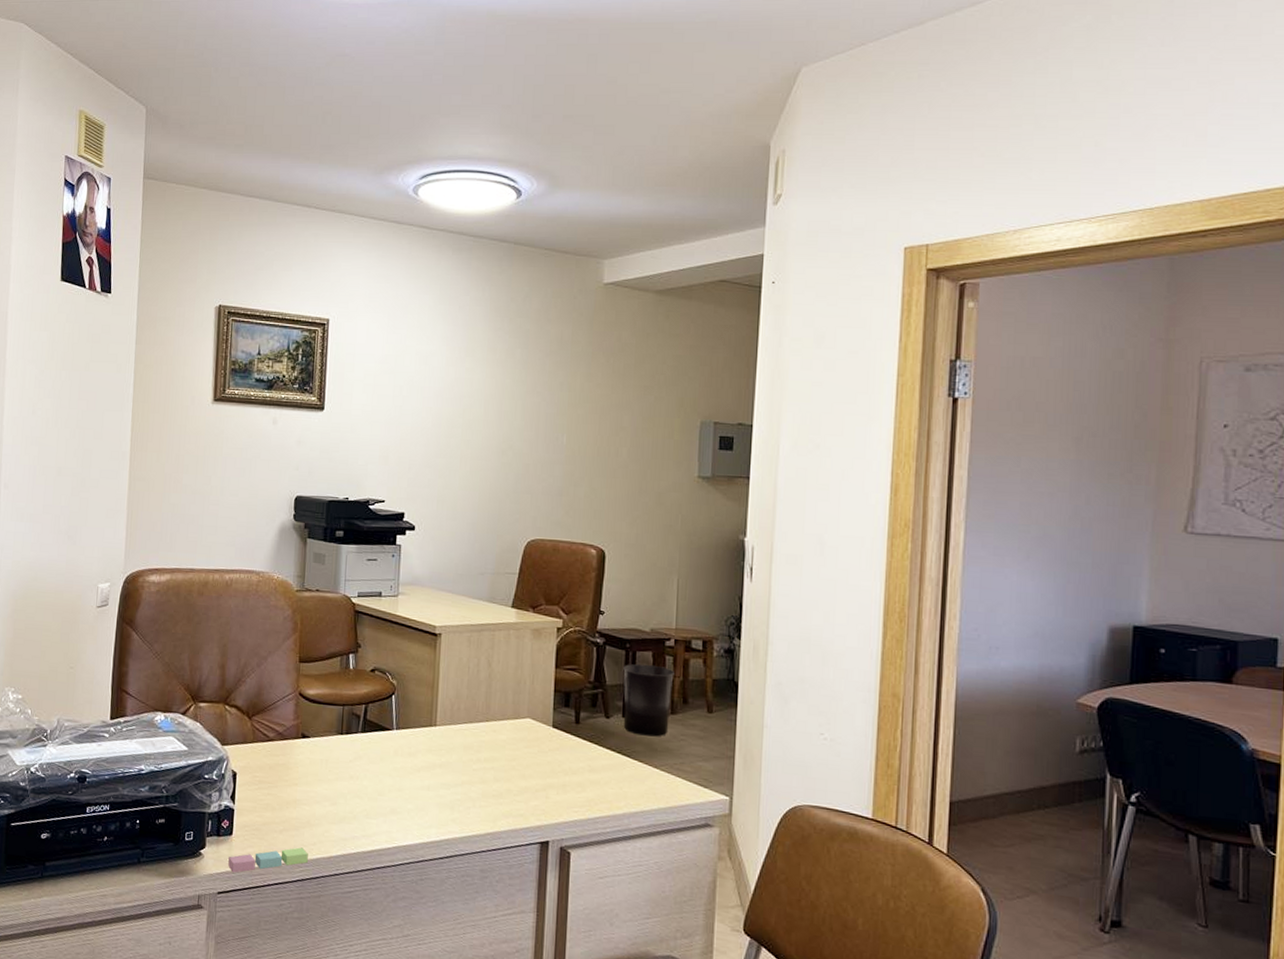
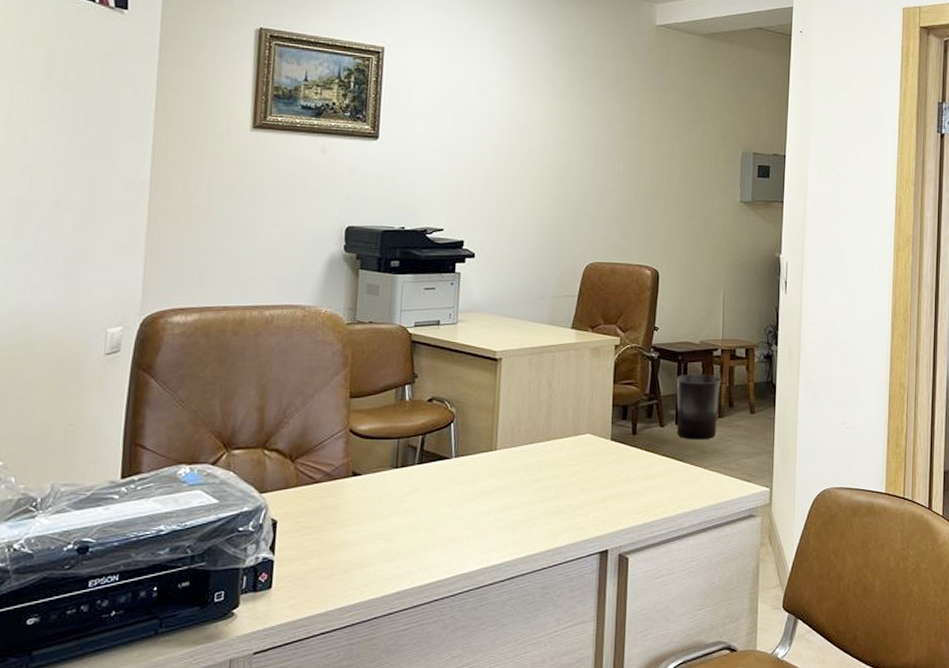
sticky notes: present [228,847,308,873] -> none [266,591,359,629]

